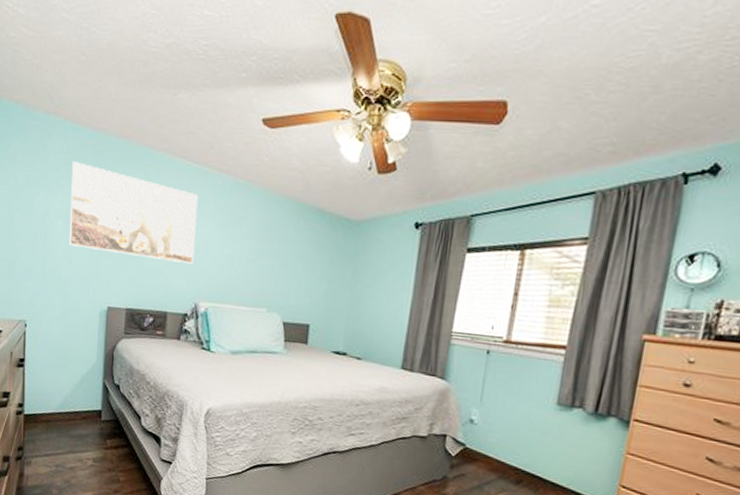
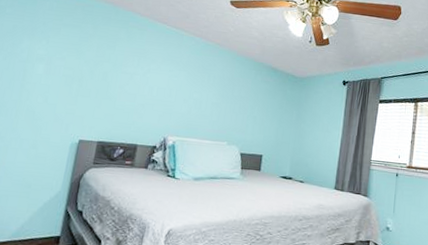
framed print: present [69,161,199,265] -> none [47,18,174,106]

